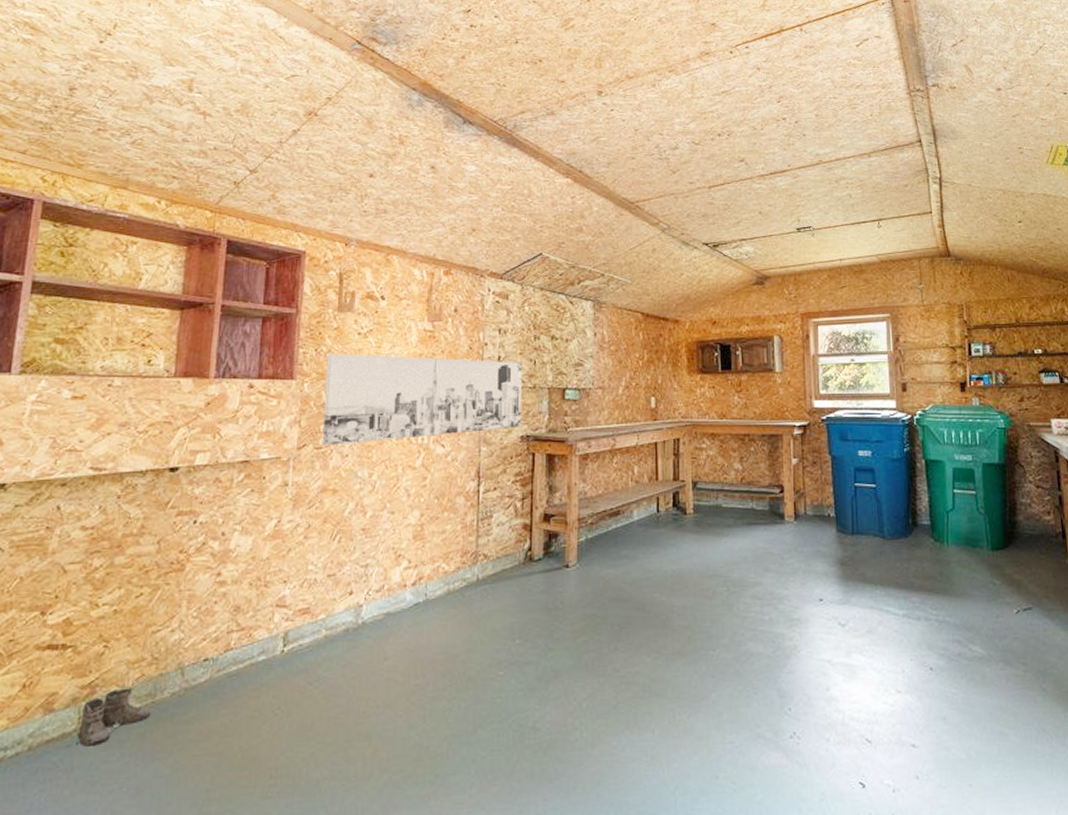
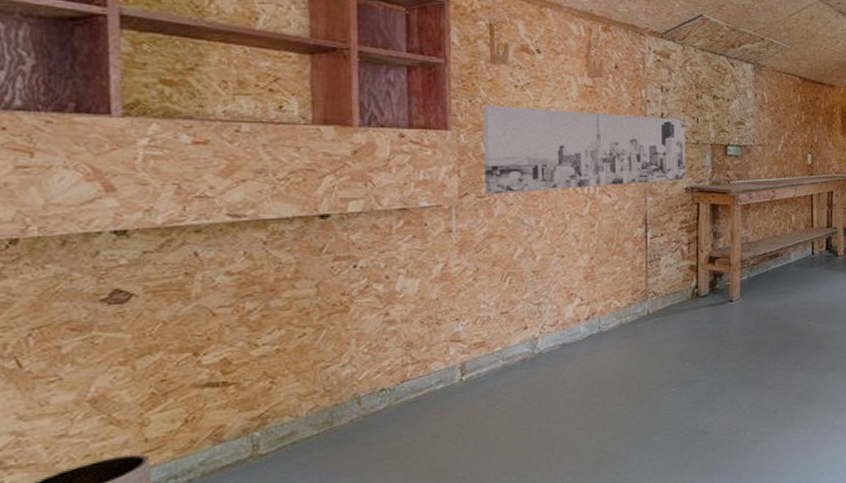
boots: present [66,688,150,747] -> none [243,417,329,472]

